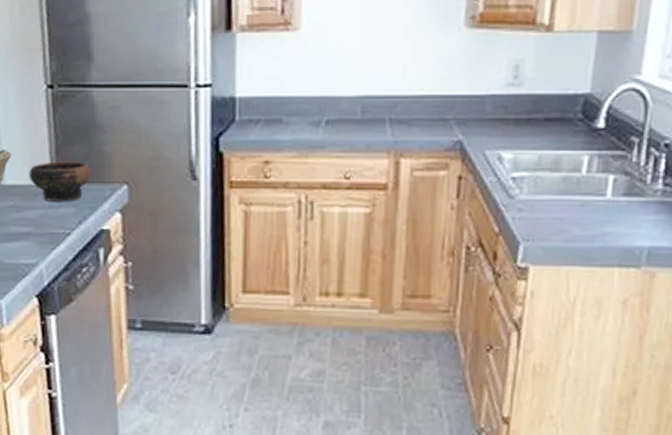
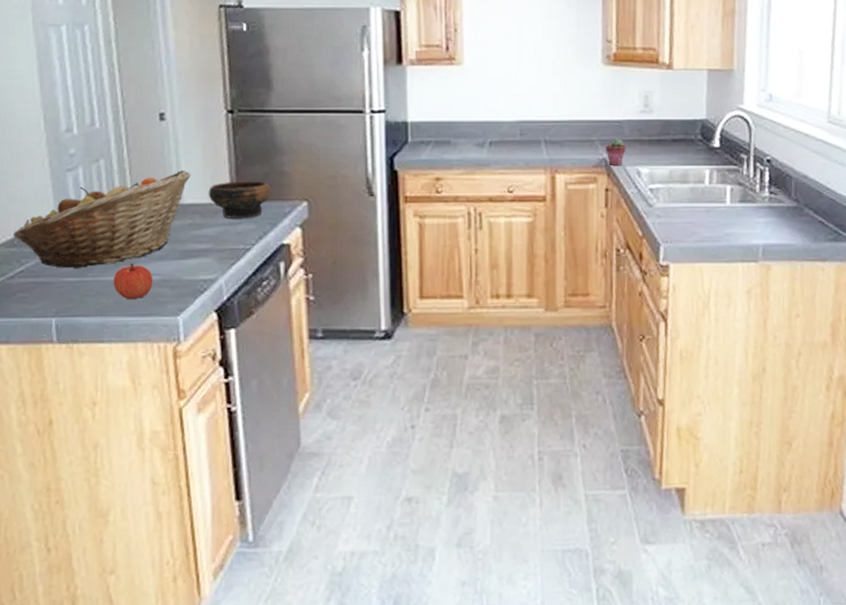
potted succulent: none [461,116,487,149] -> present [605,138,626,165]

